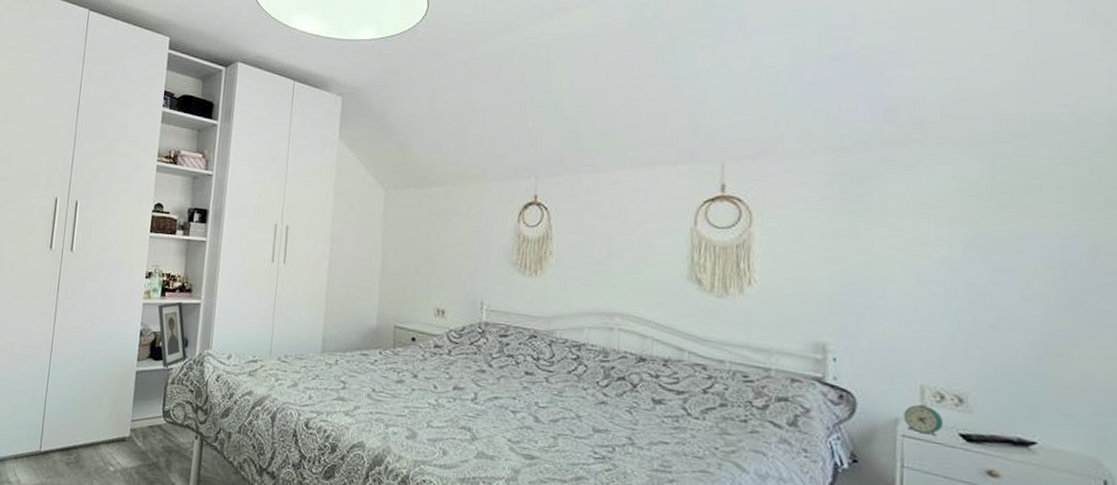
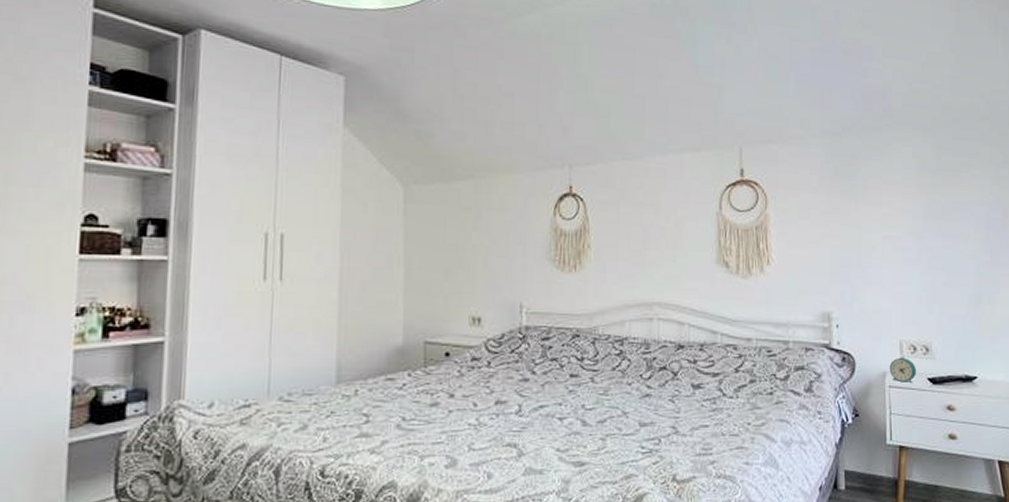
picture frame: present [156,301,187,368] -> none [98,342,148,432]

